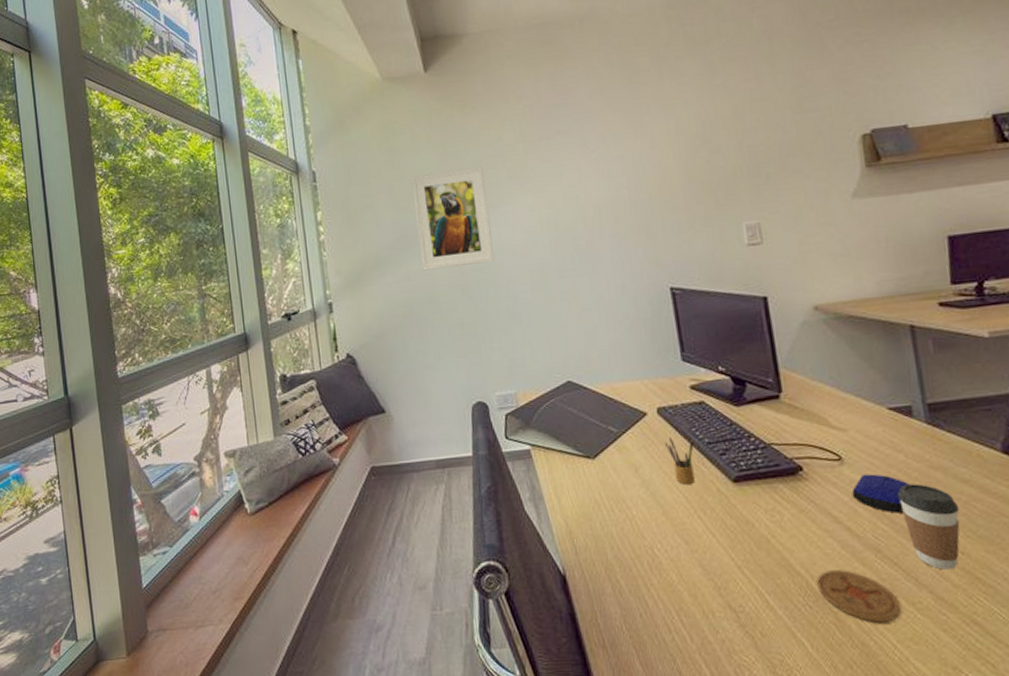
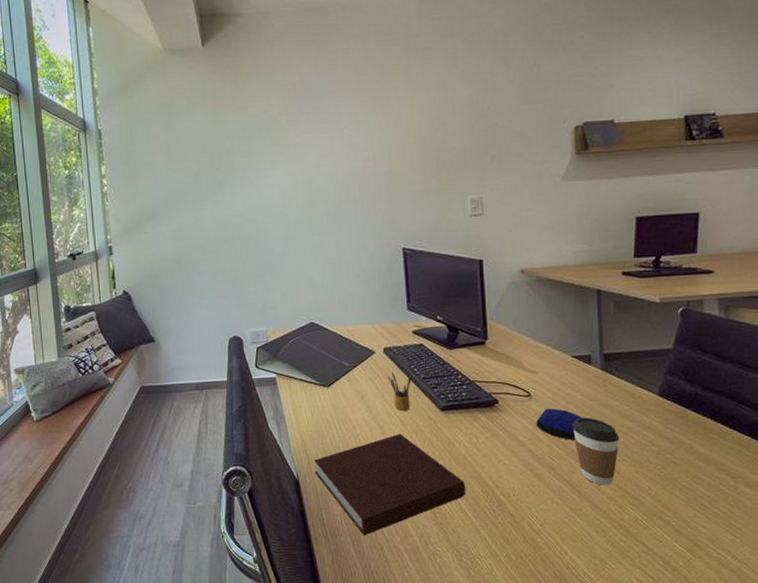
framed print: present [411,167,494,271] -> none [186,134,254,223]
notebook: none [583,513,774,645] -> present [314,434,466,536]
coaster: present [817,570,901,622] -> none [501,483,565,524]

